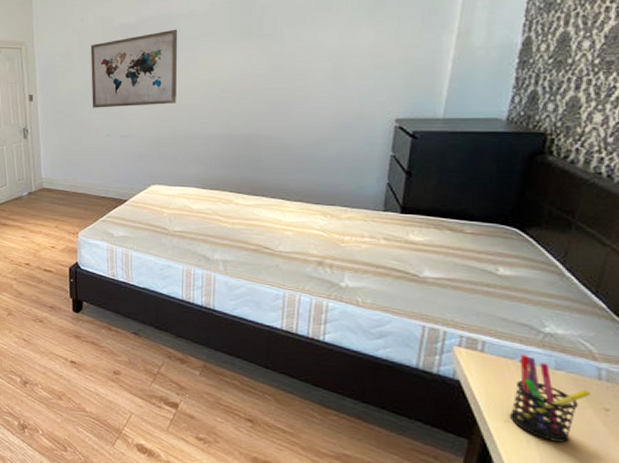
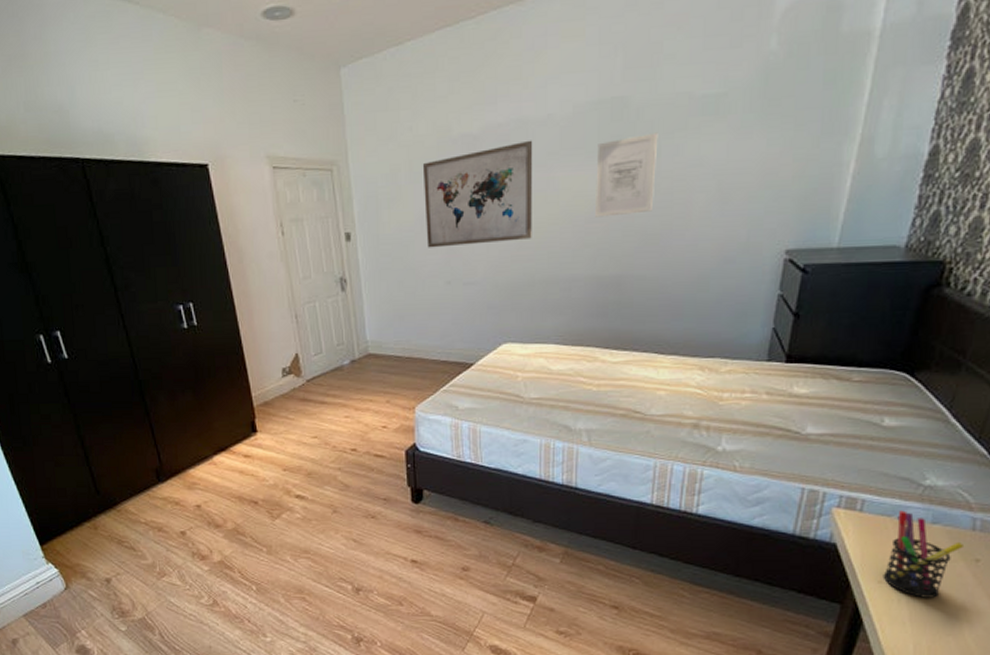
wall art: none [229,24,281,88] -> present [595,132,658,217]

